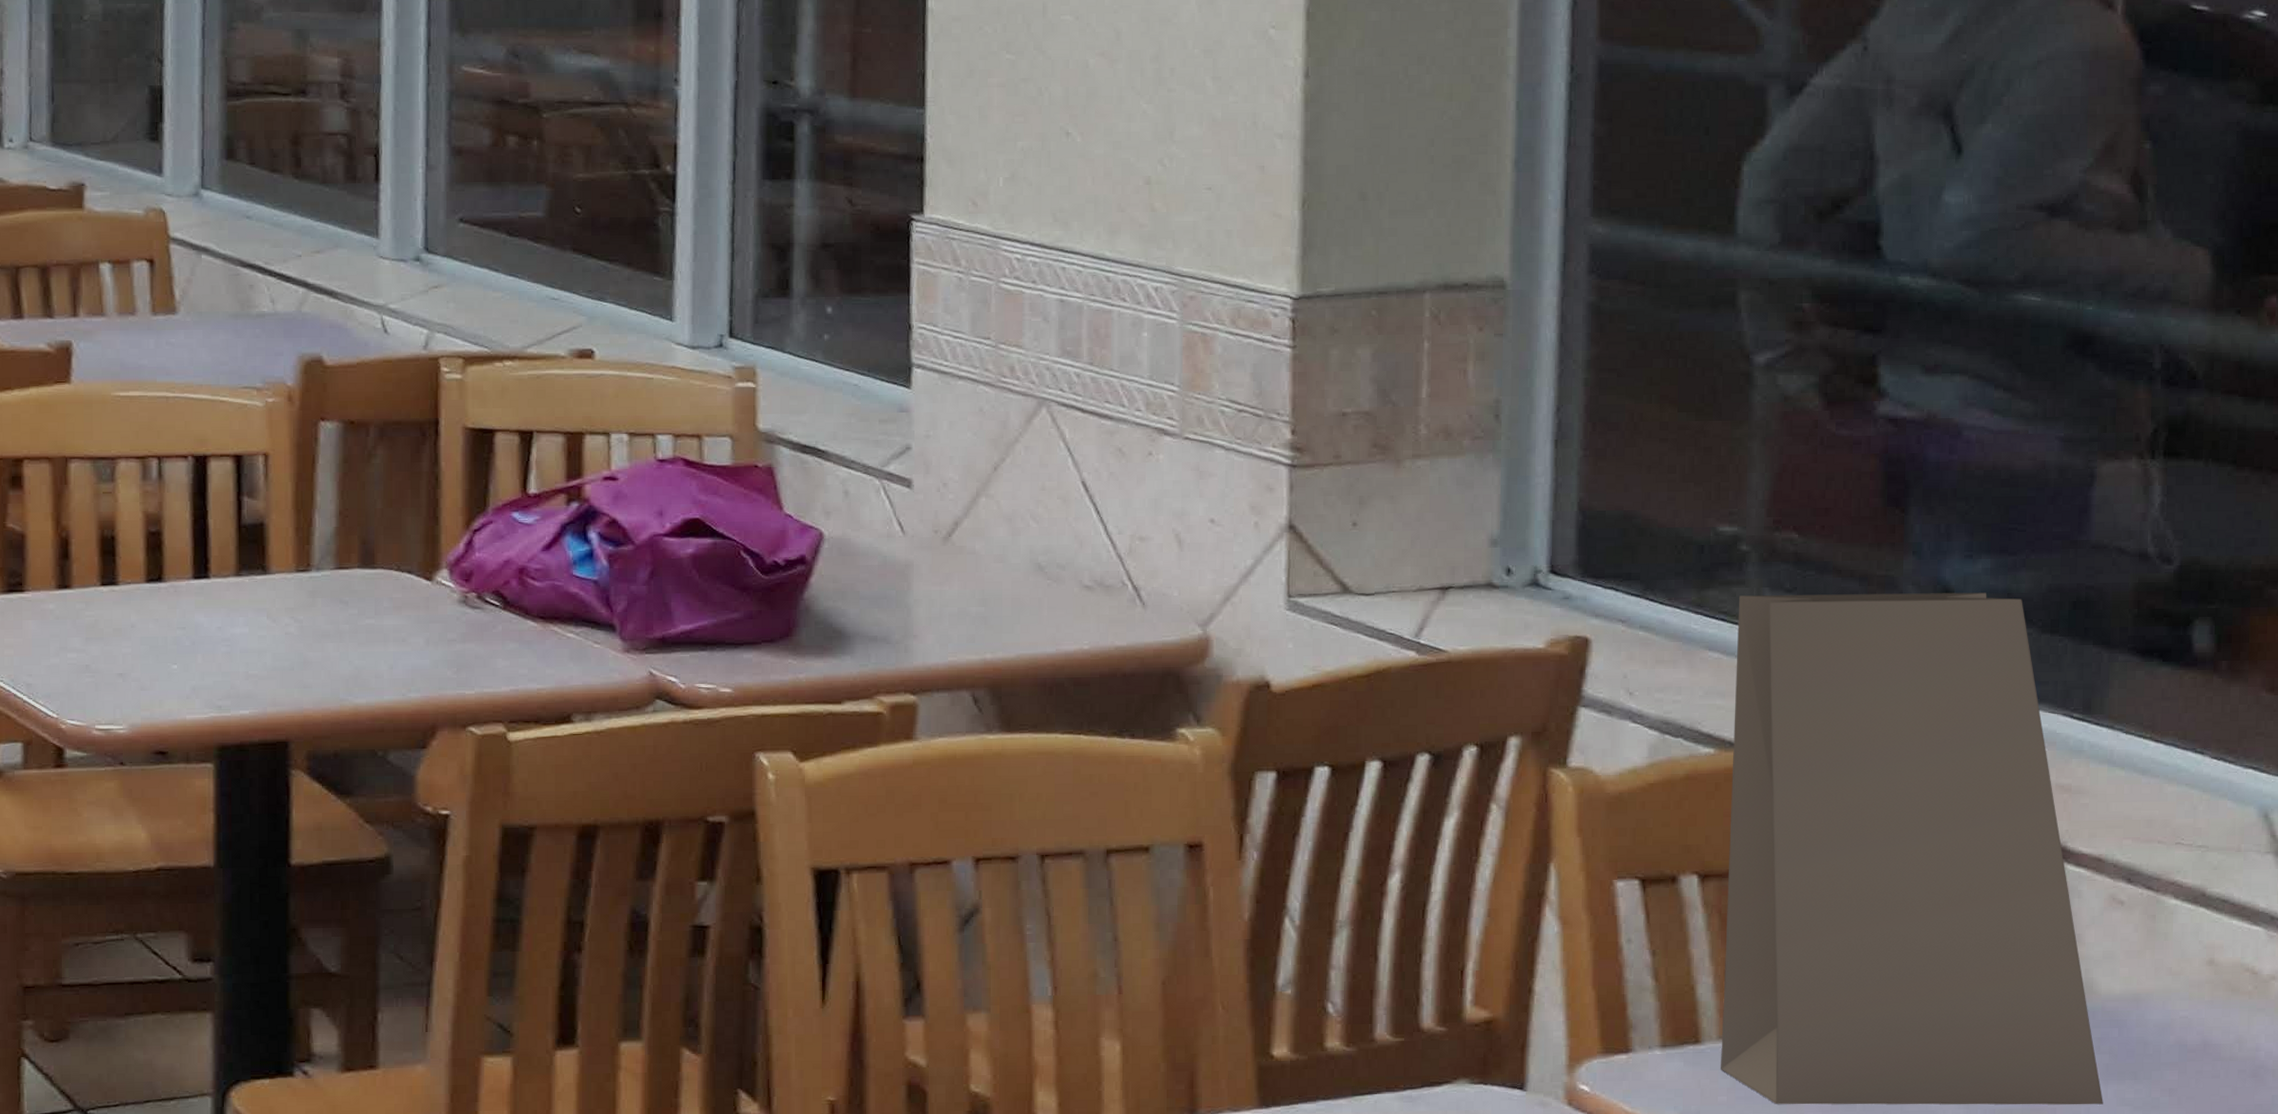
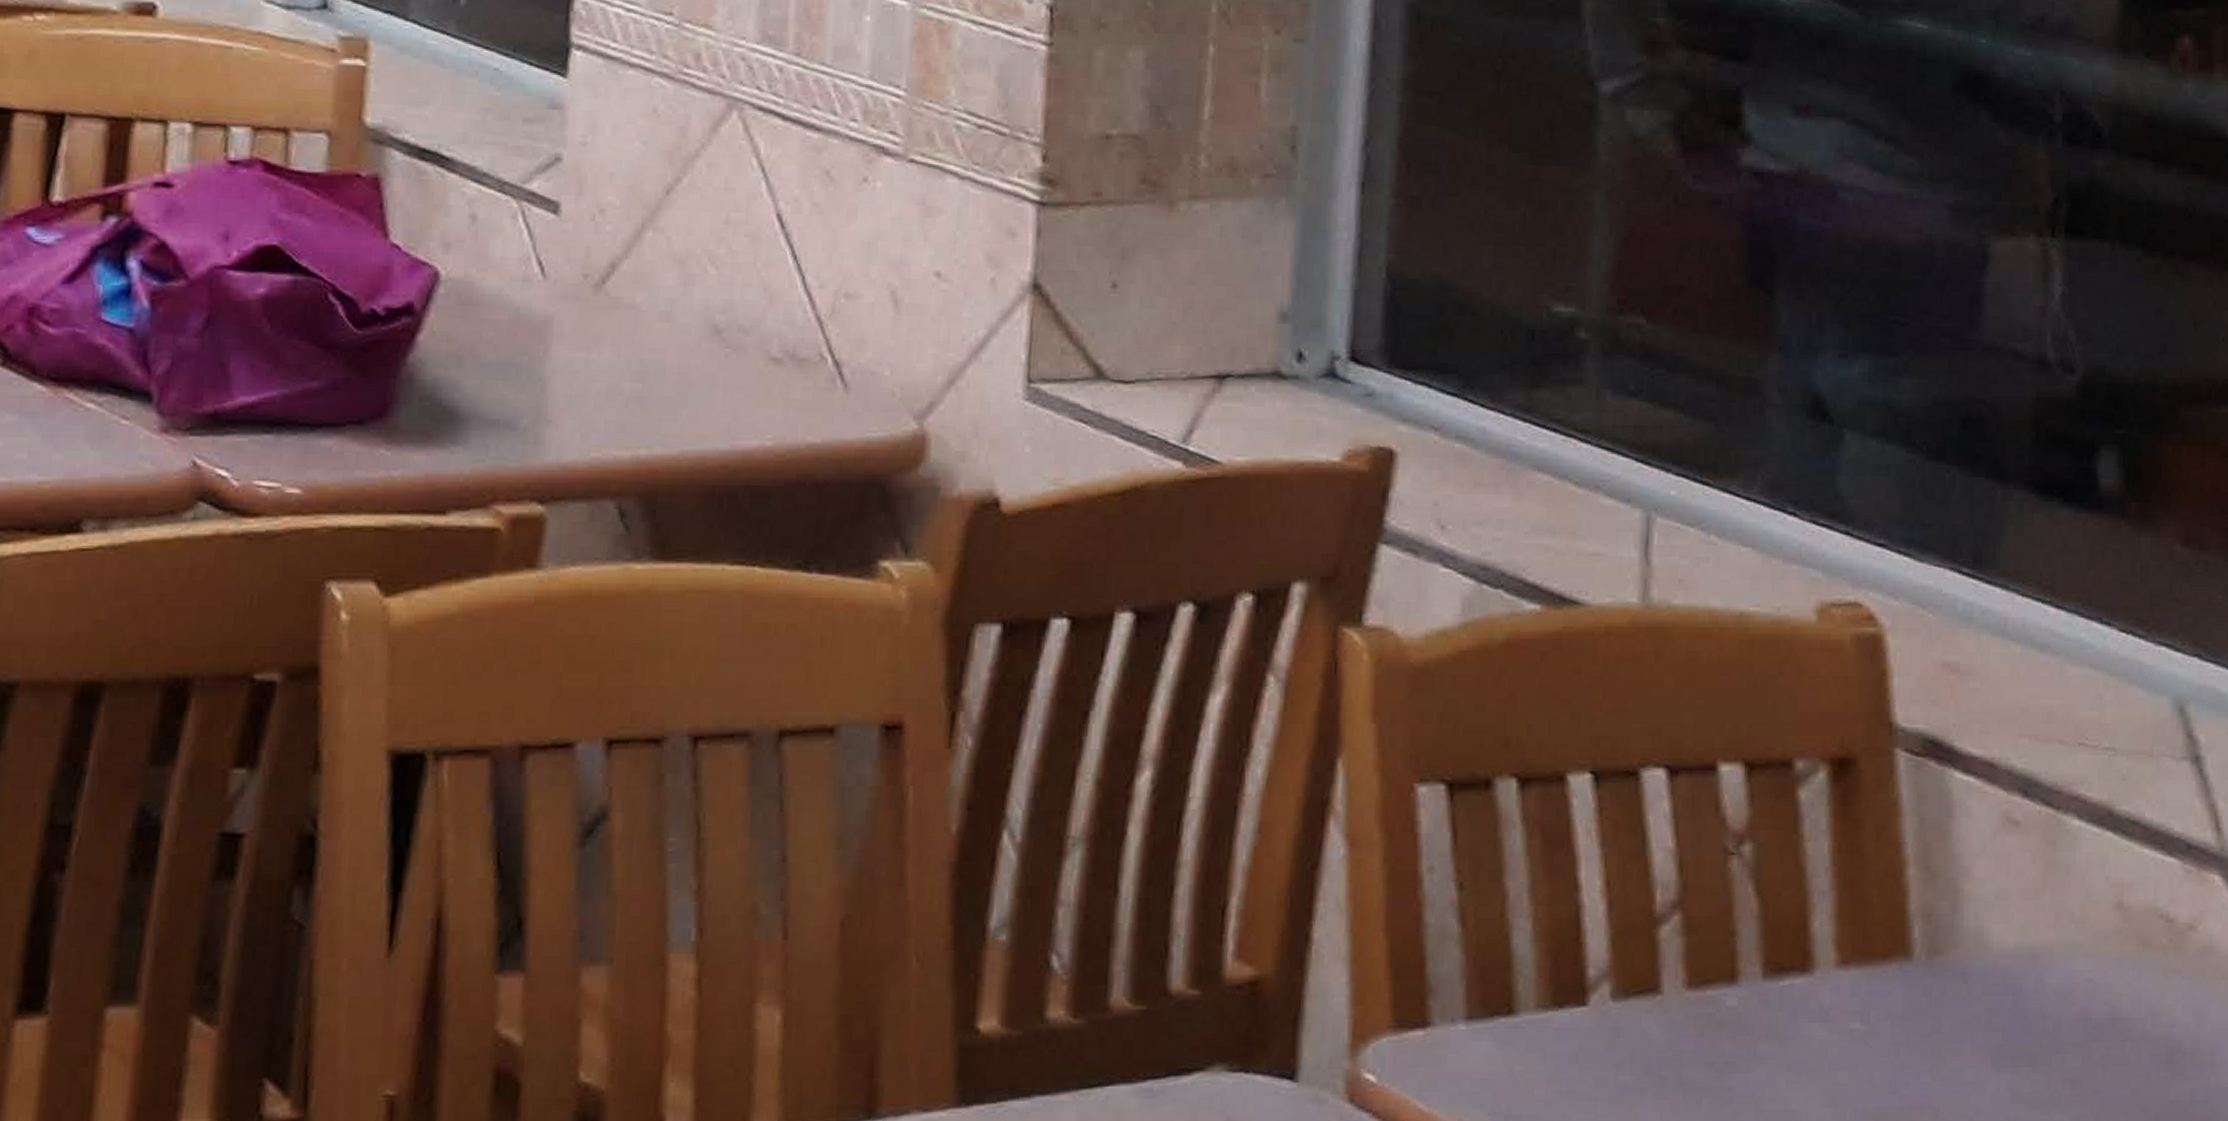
paper bag: present [1721,592,2103,1105] -> none [1538,399,1995,1102]

